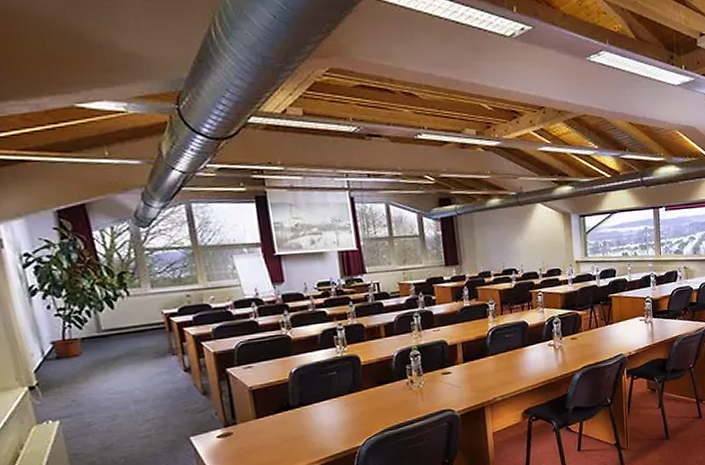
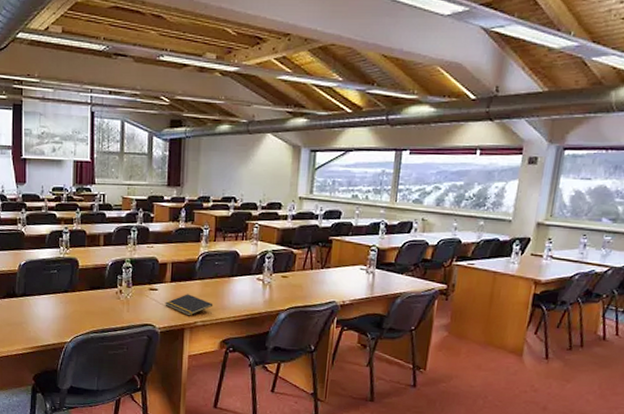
notepad: none [460,371,510,394] -> present [165,294,214,316]

